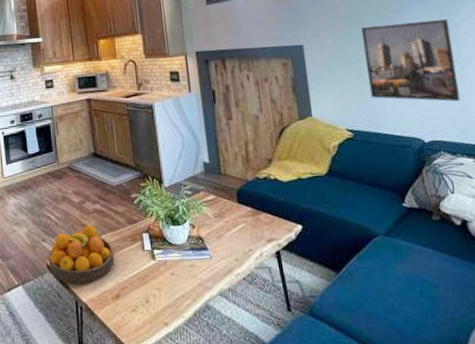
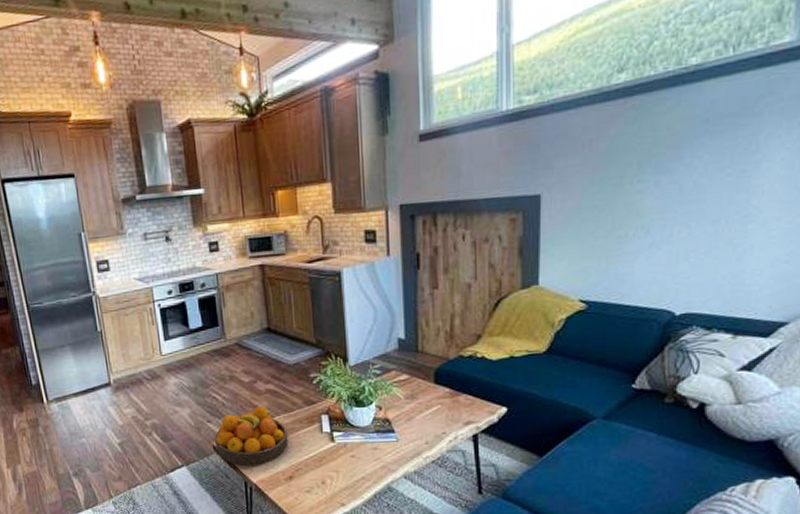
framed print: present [360,19,461,102] -> none [618,158,742,266]

